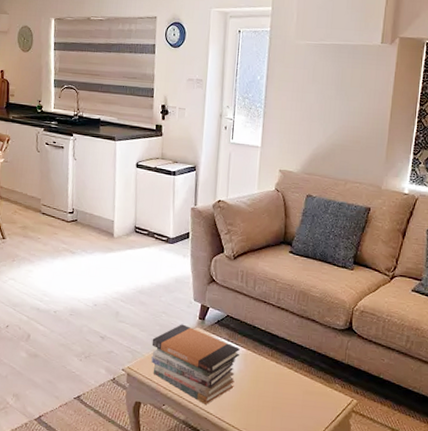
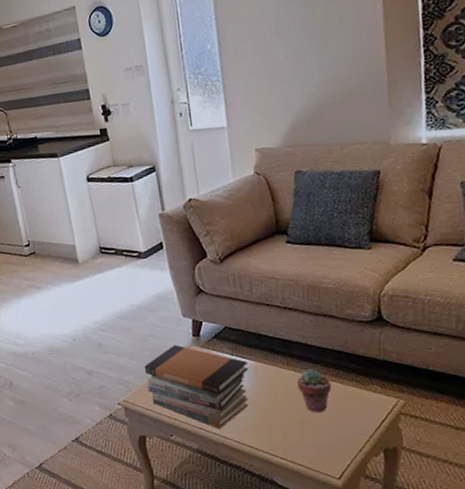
potted succulent: none [276,363,304,402] -> present [297,369,332,413]

